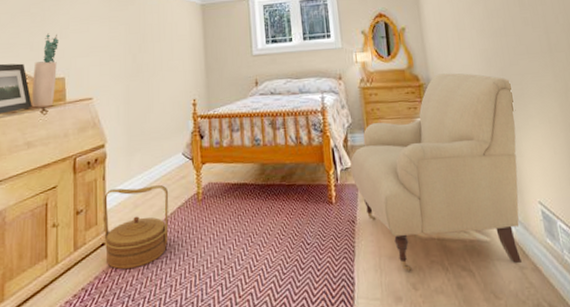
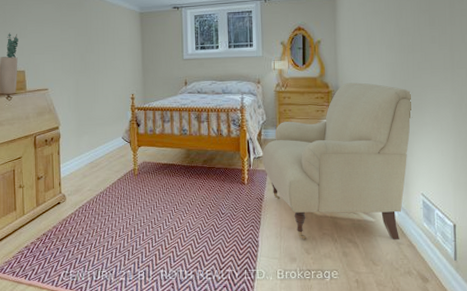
woven basket: present [102,185,169,270] -> none [58,161,111,223]

